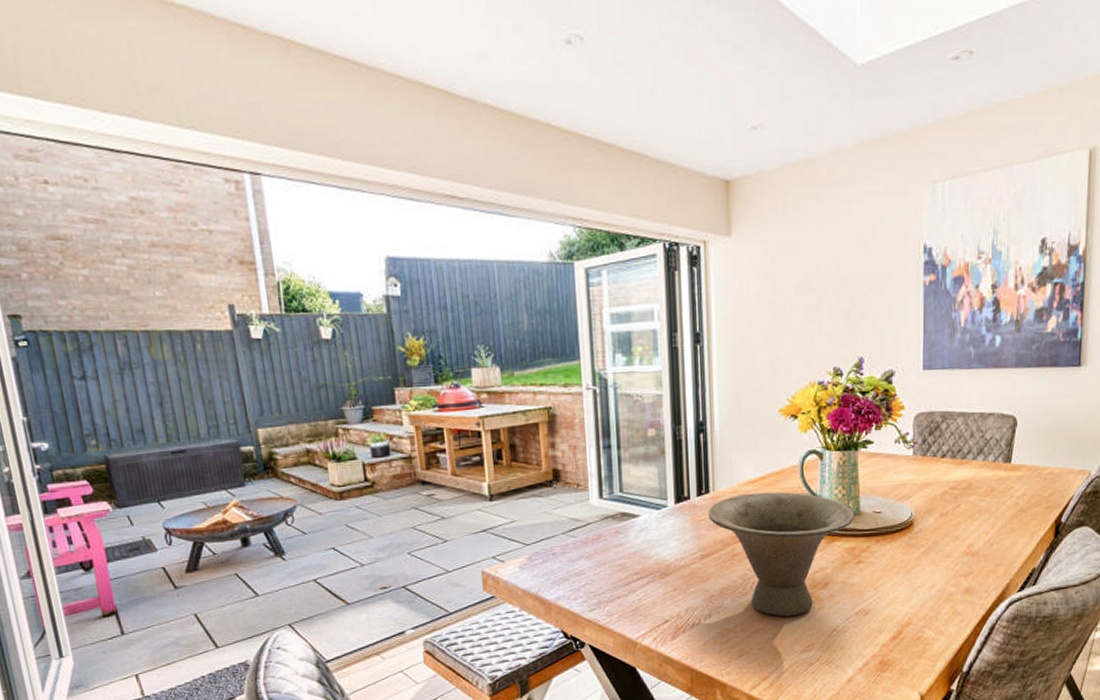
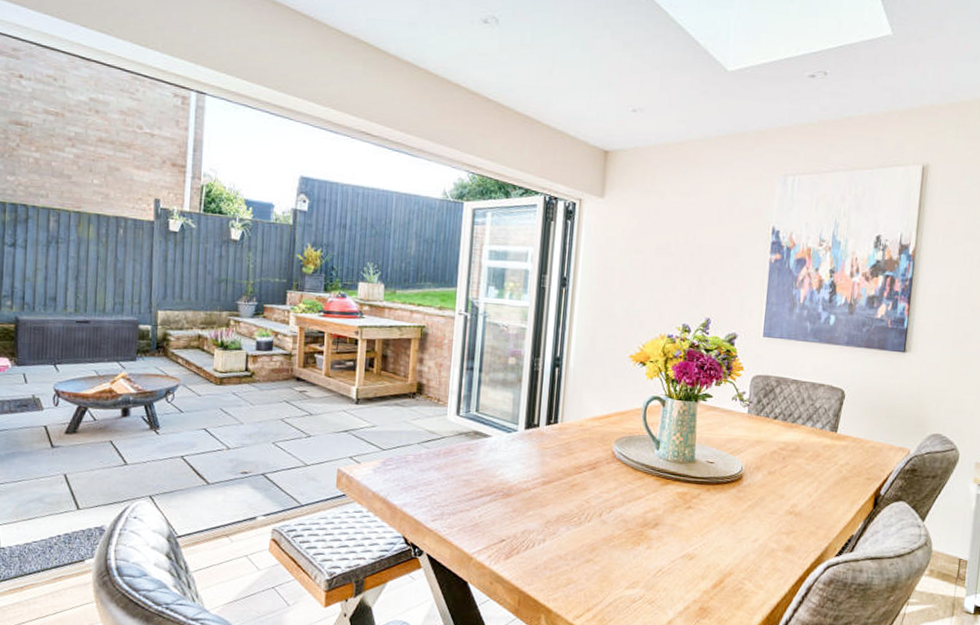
bowl: present [708,492,854,616] -> none [554,428,689,551]

